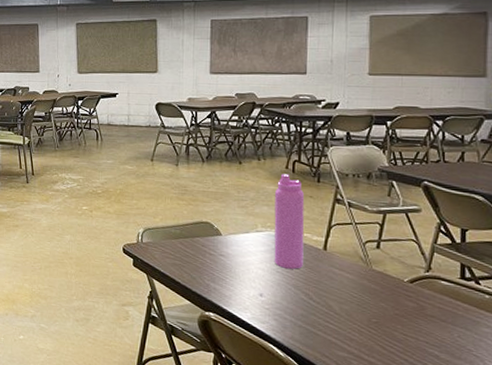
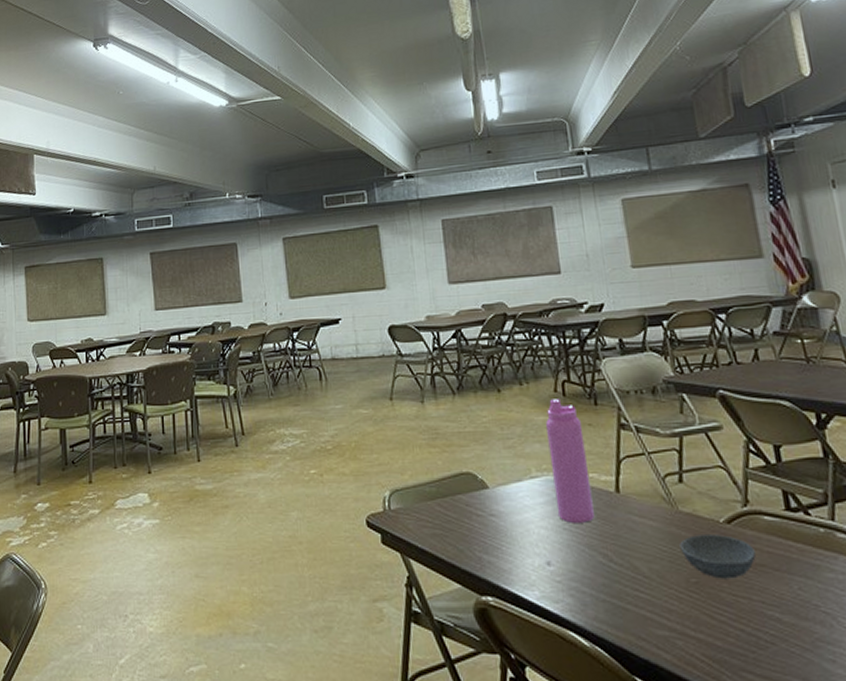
bowl: none [368,288,428,323] -> present [679,535,756,579]

